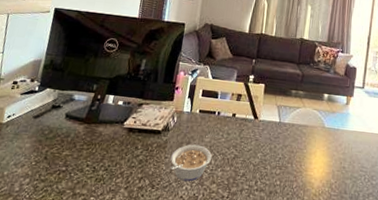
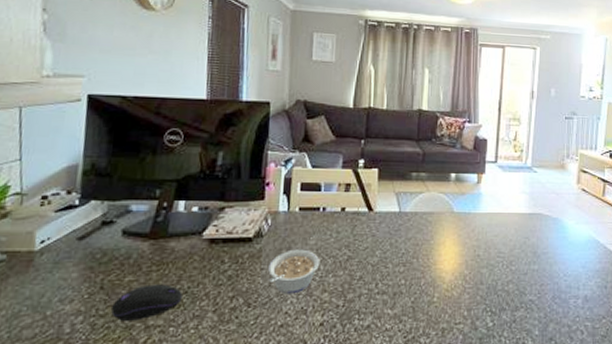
computer mouse: none [50,159,104,188] -> present [111,284,183,321]

